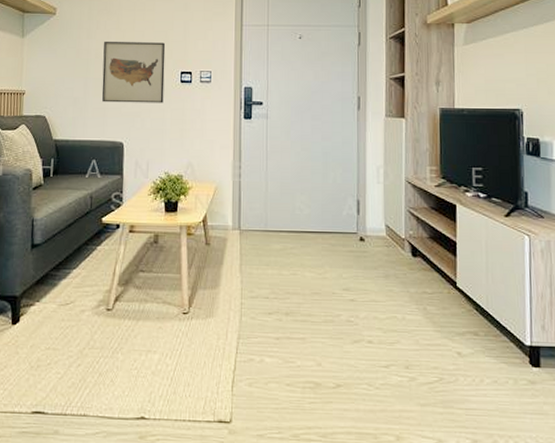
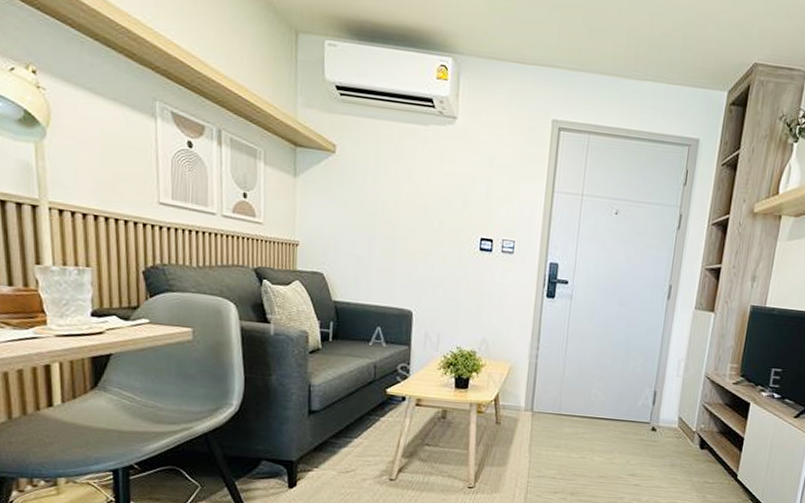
wall art: present [102,42,166,103] -> none [389,193,465,272]

